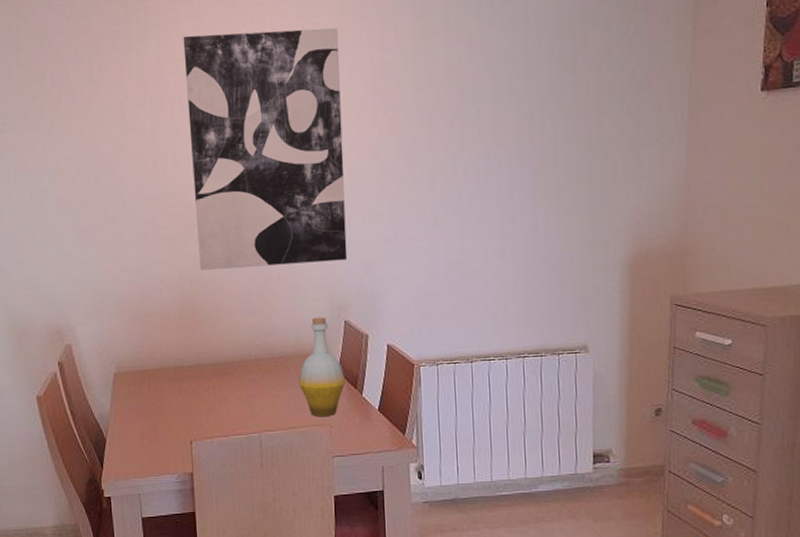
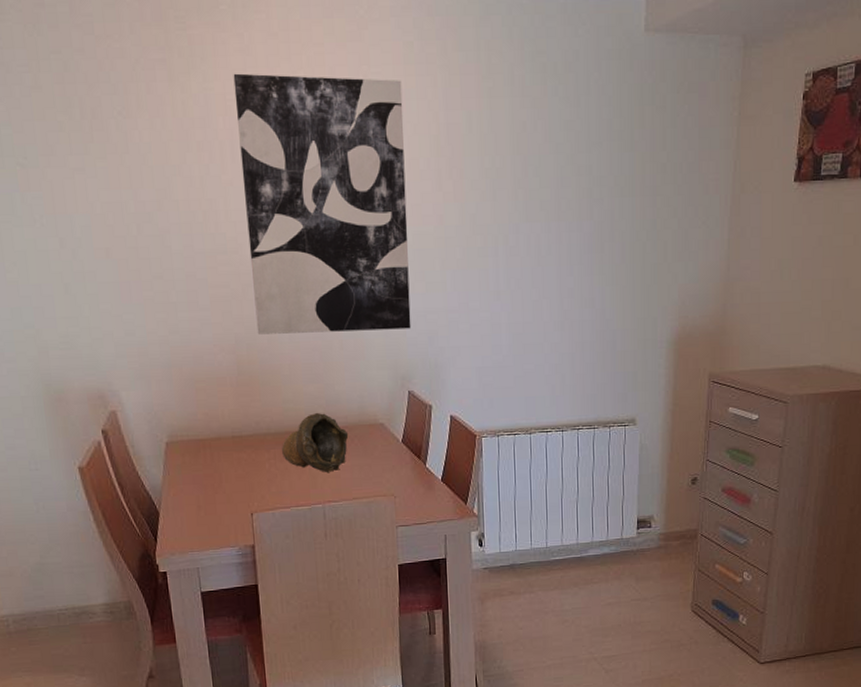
decorative bowl: none [220,343,285,402] -> present [281,412,349,472]
bottle: present [299,317,346,417] -> none [363,386,410,488]

